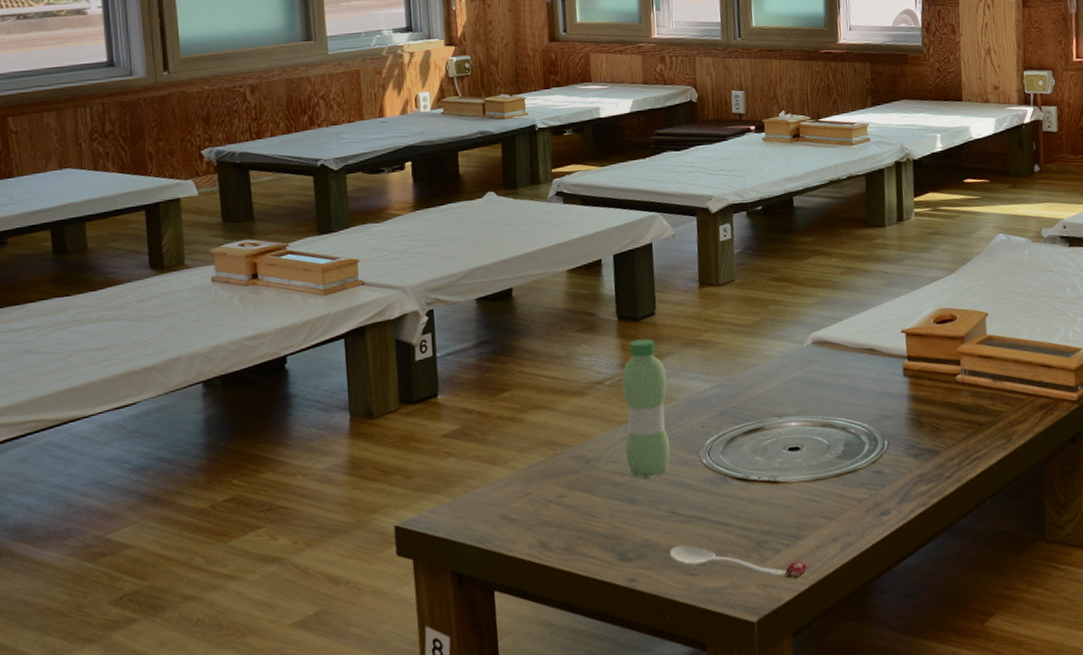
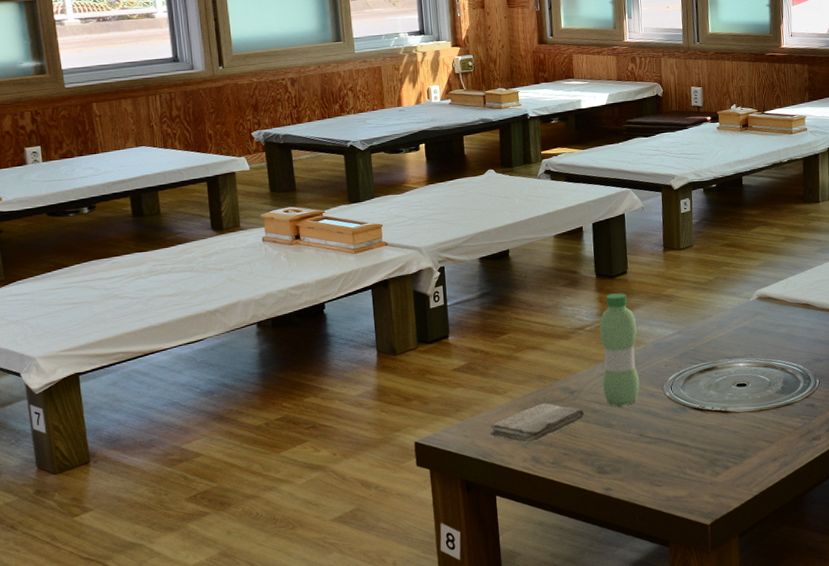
washcloth: none [488,475,604,525] -> present [490,403,585,443]
spoon: present [670,545,809,581] -> none [639,461,753,492]

